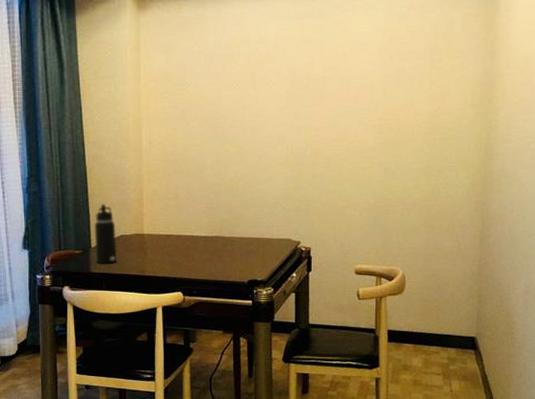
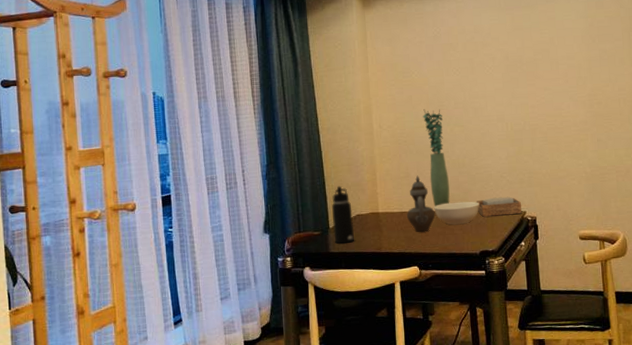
teapot: none [174,197,203,256] -> present [407,175,435,232]
vase: none [196,126,220,231] -> present [423,109,450,207]
bowl: none [202,227,251,252] -> present [434,201,480,225]
napkin holder: none [248,225,297,246] -> present [476,196,522,218]

